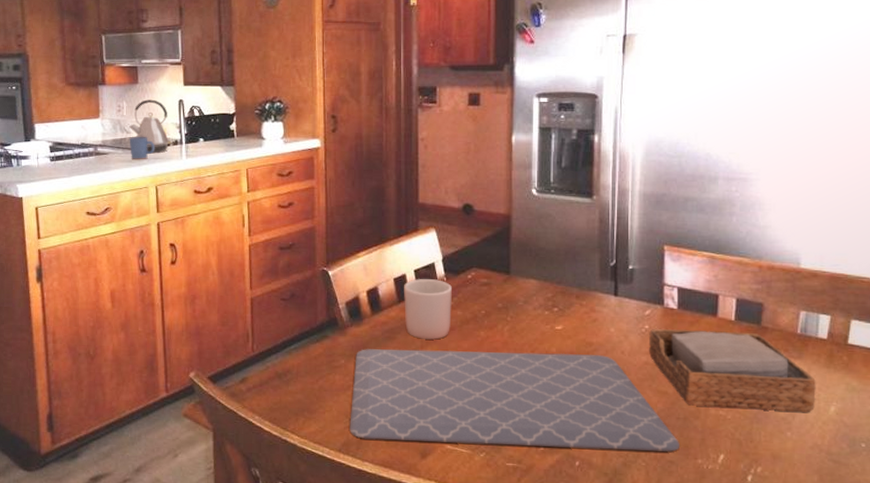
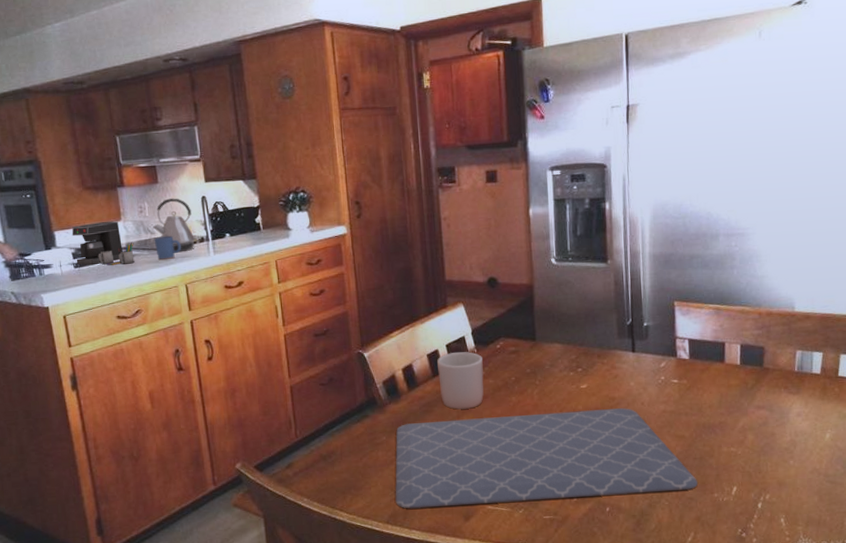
coffee maker: none [51,118,110,162] -> present [72,221,135,266]
napkin holder: present [648,329,816,413] -> none [665,374,813,446]

